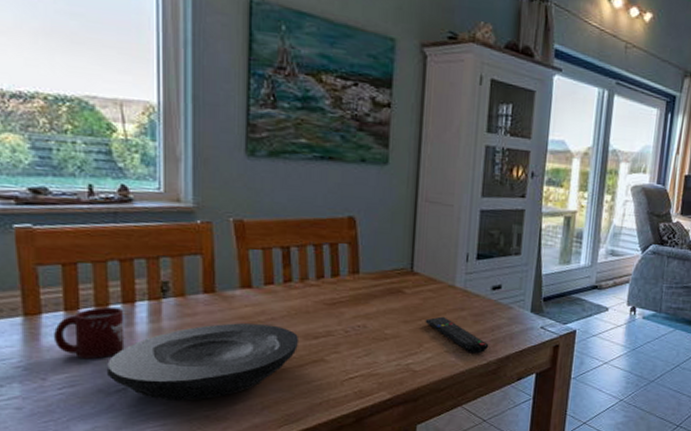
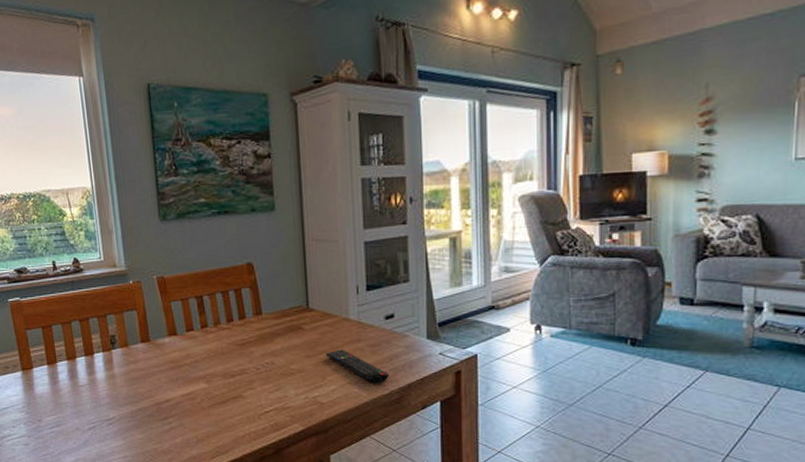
cup: present [54,306,125,360] -> none [42,359,91,404]
plate: present [106,323,300,402] -> none [80,367,220,437]

